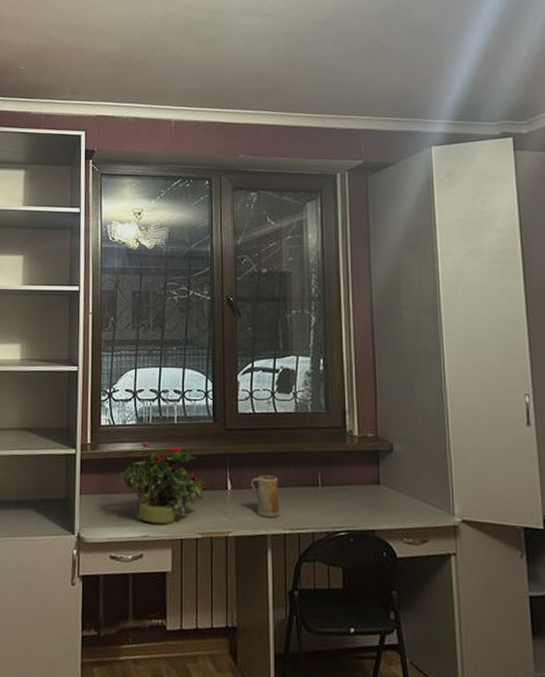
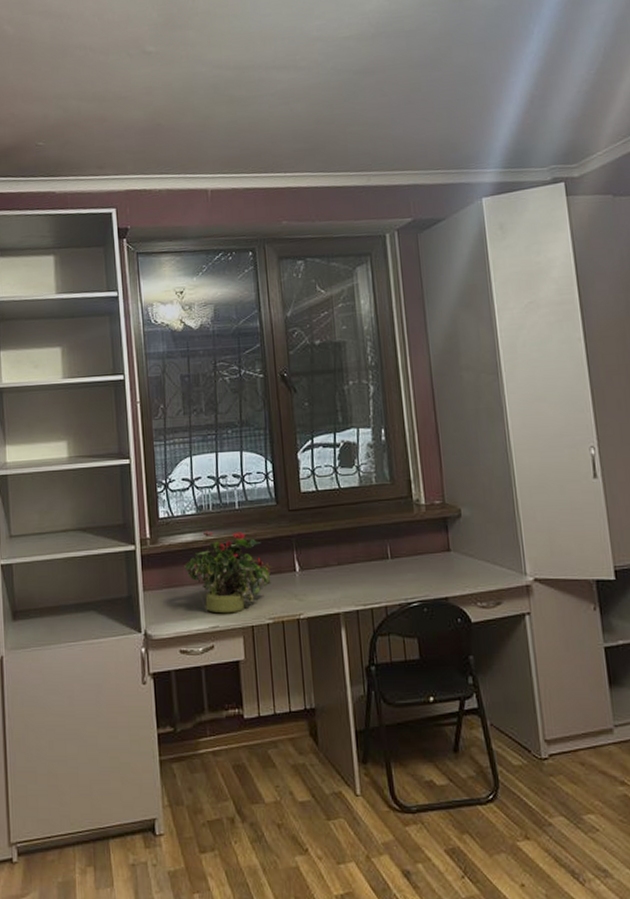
mug: present [251,475,280,518] -> none [319,553,351,596]

